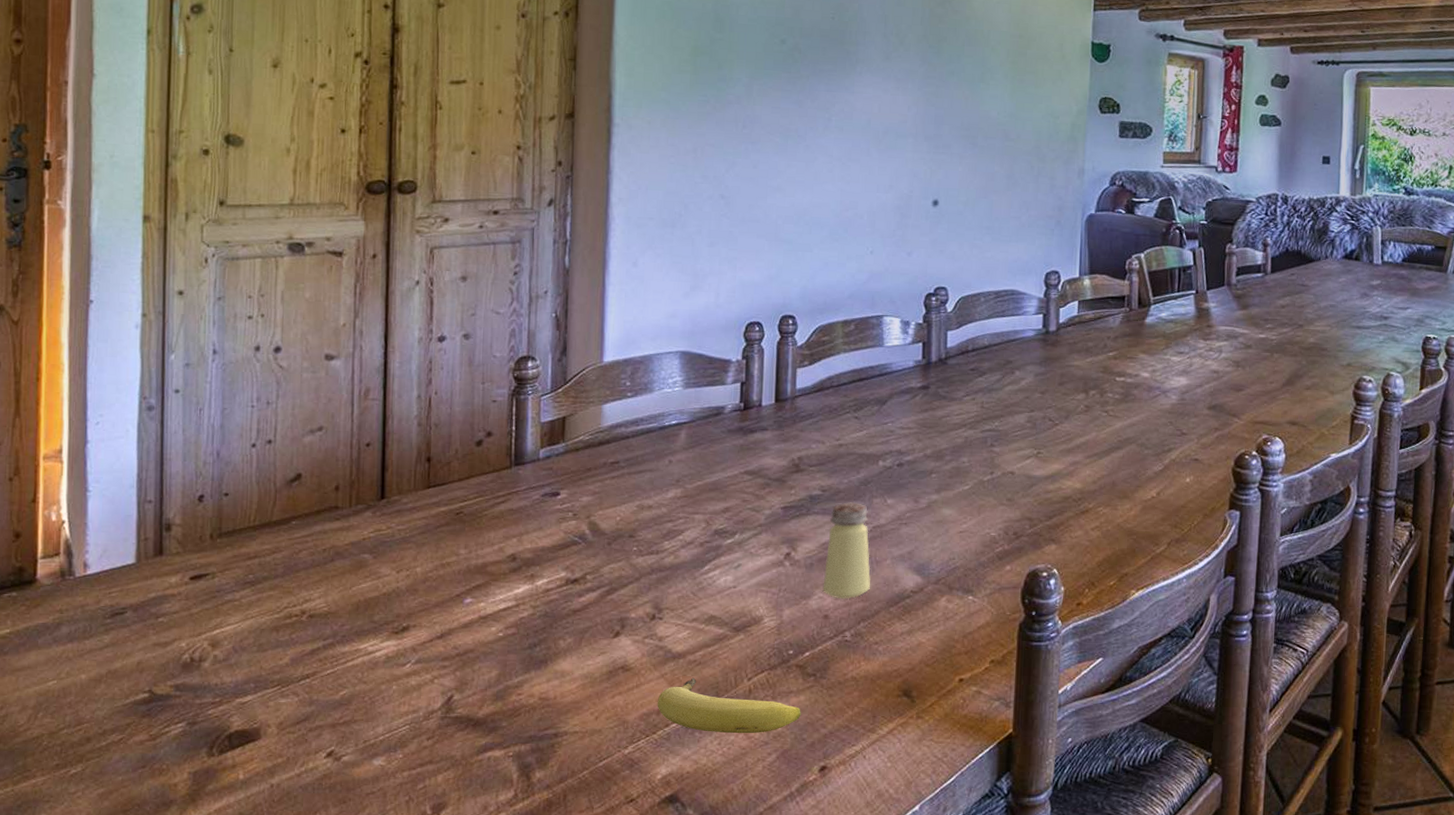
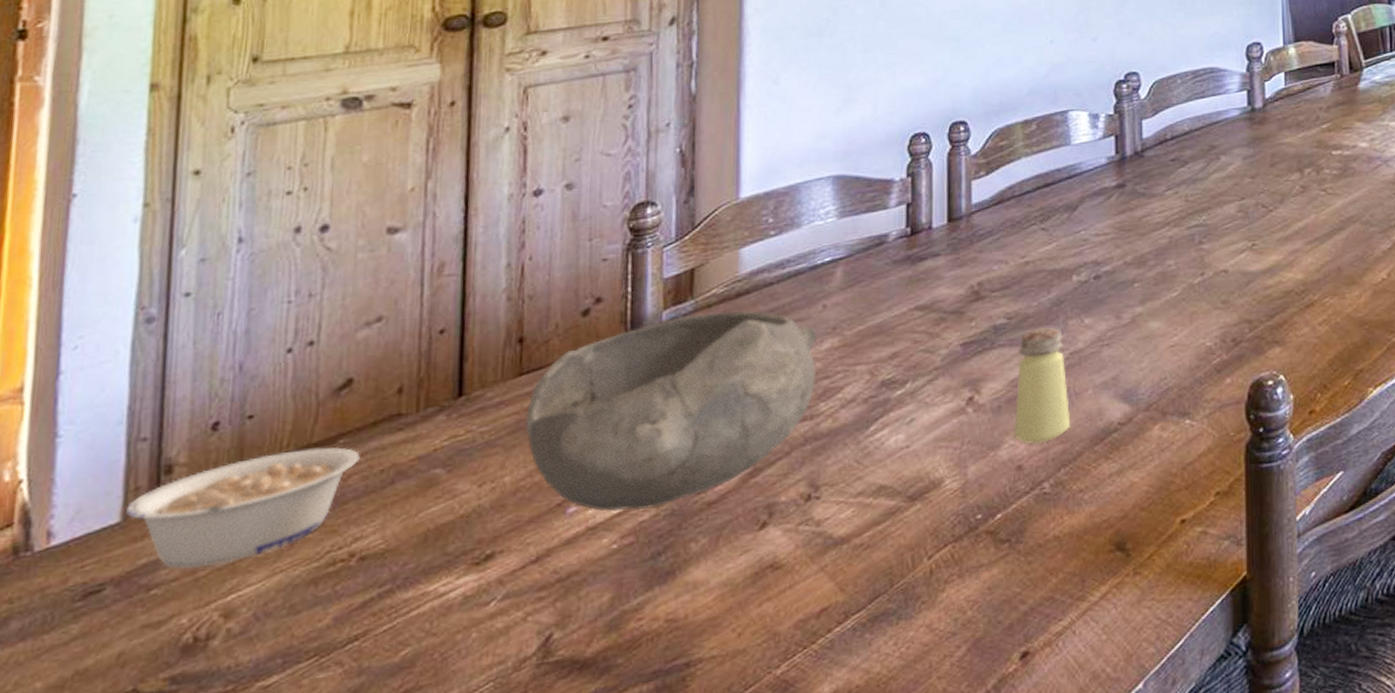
legume: none [138,525,308,606] -> present [124,447,360,570]
bowl: none [432,455,664,609] -> present [525,310,818,511]
fruit: present [657,677,801,734] -> none [816,565,995,631]

